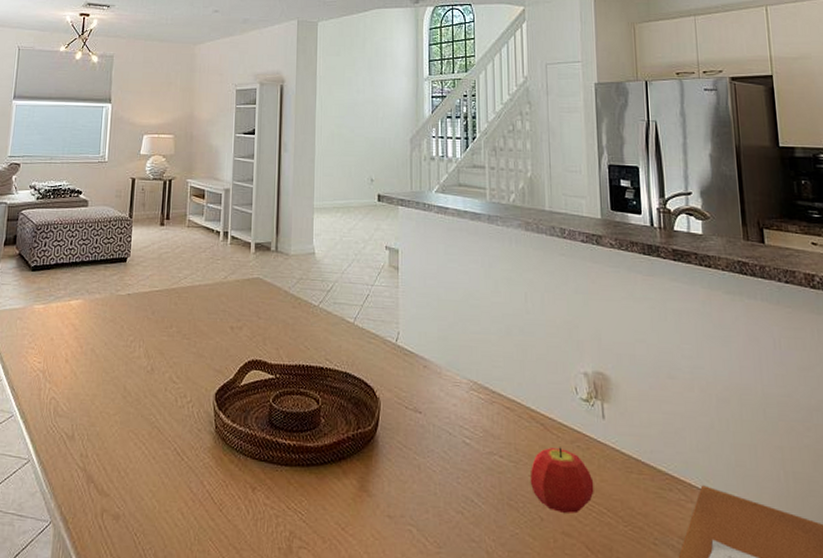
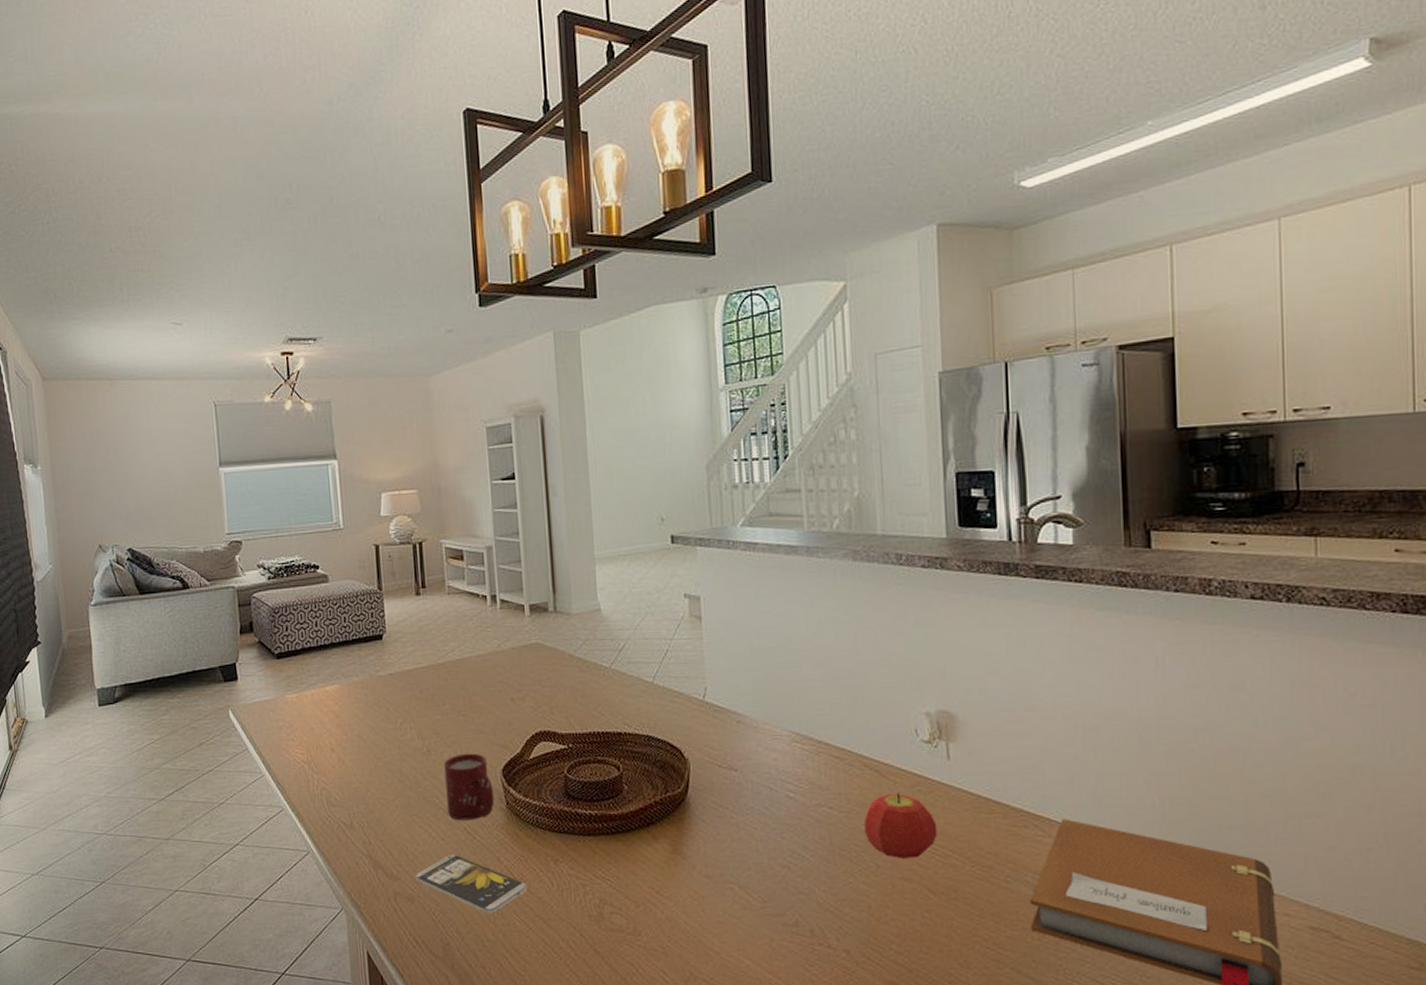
smartphone: none [123,473,225,538] -> present [415,854,528,913]
cup: none [162,375,206,442] -> present [444,753,495,821]

